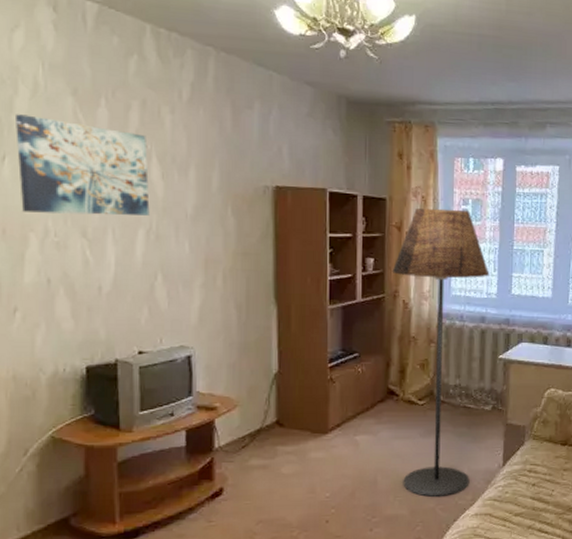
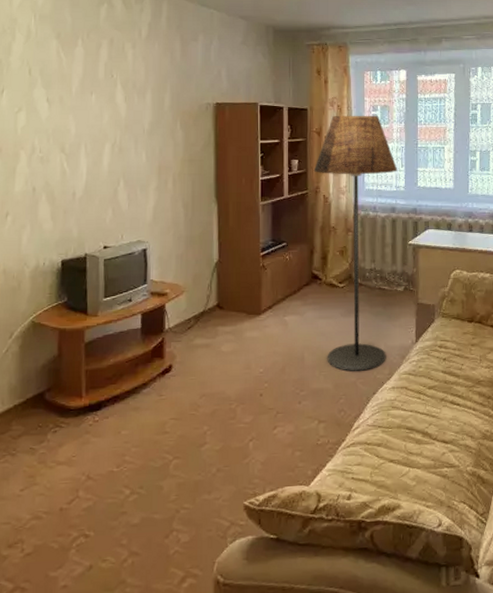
wall art: present [14,114,150,216] -> none [12,56,115,134]

